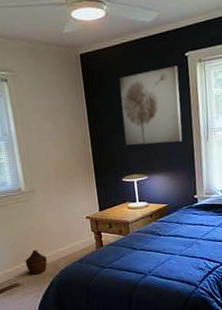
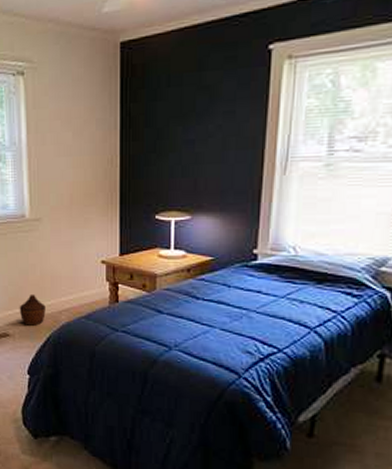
wall art: present [119,65,183,145] -> none [166,62,255,172]

